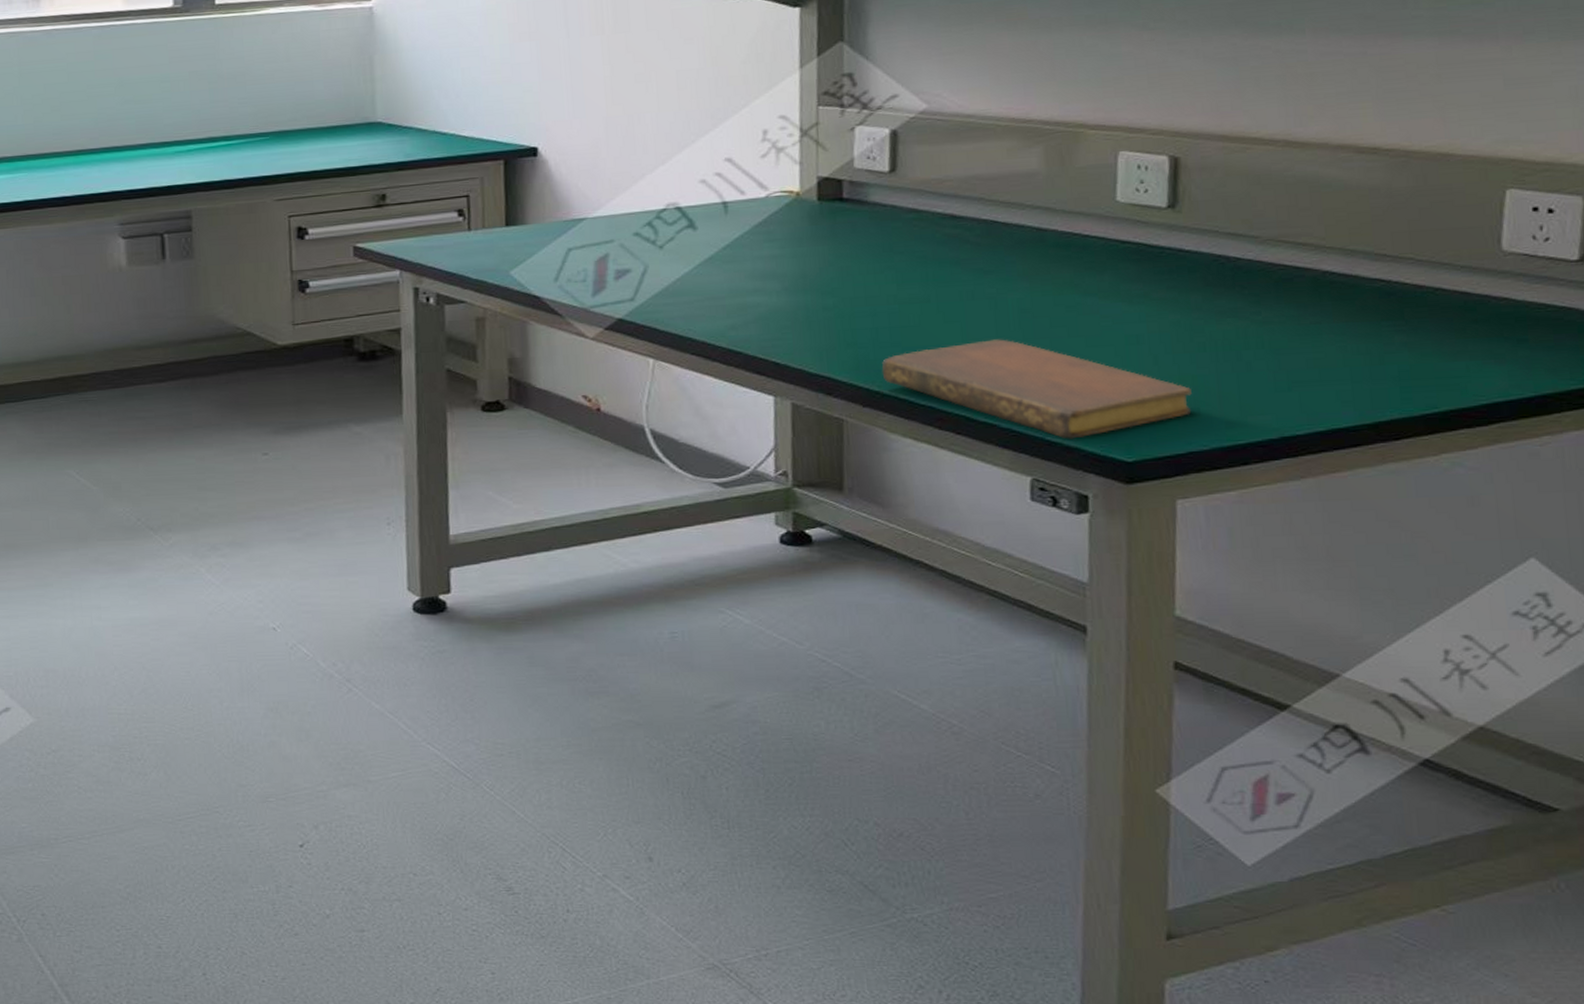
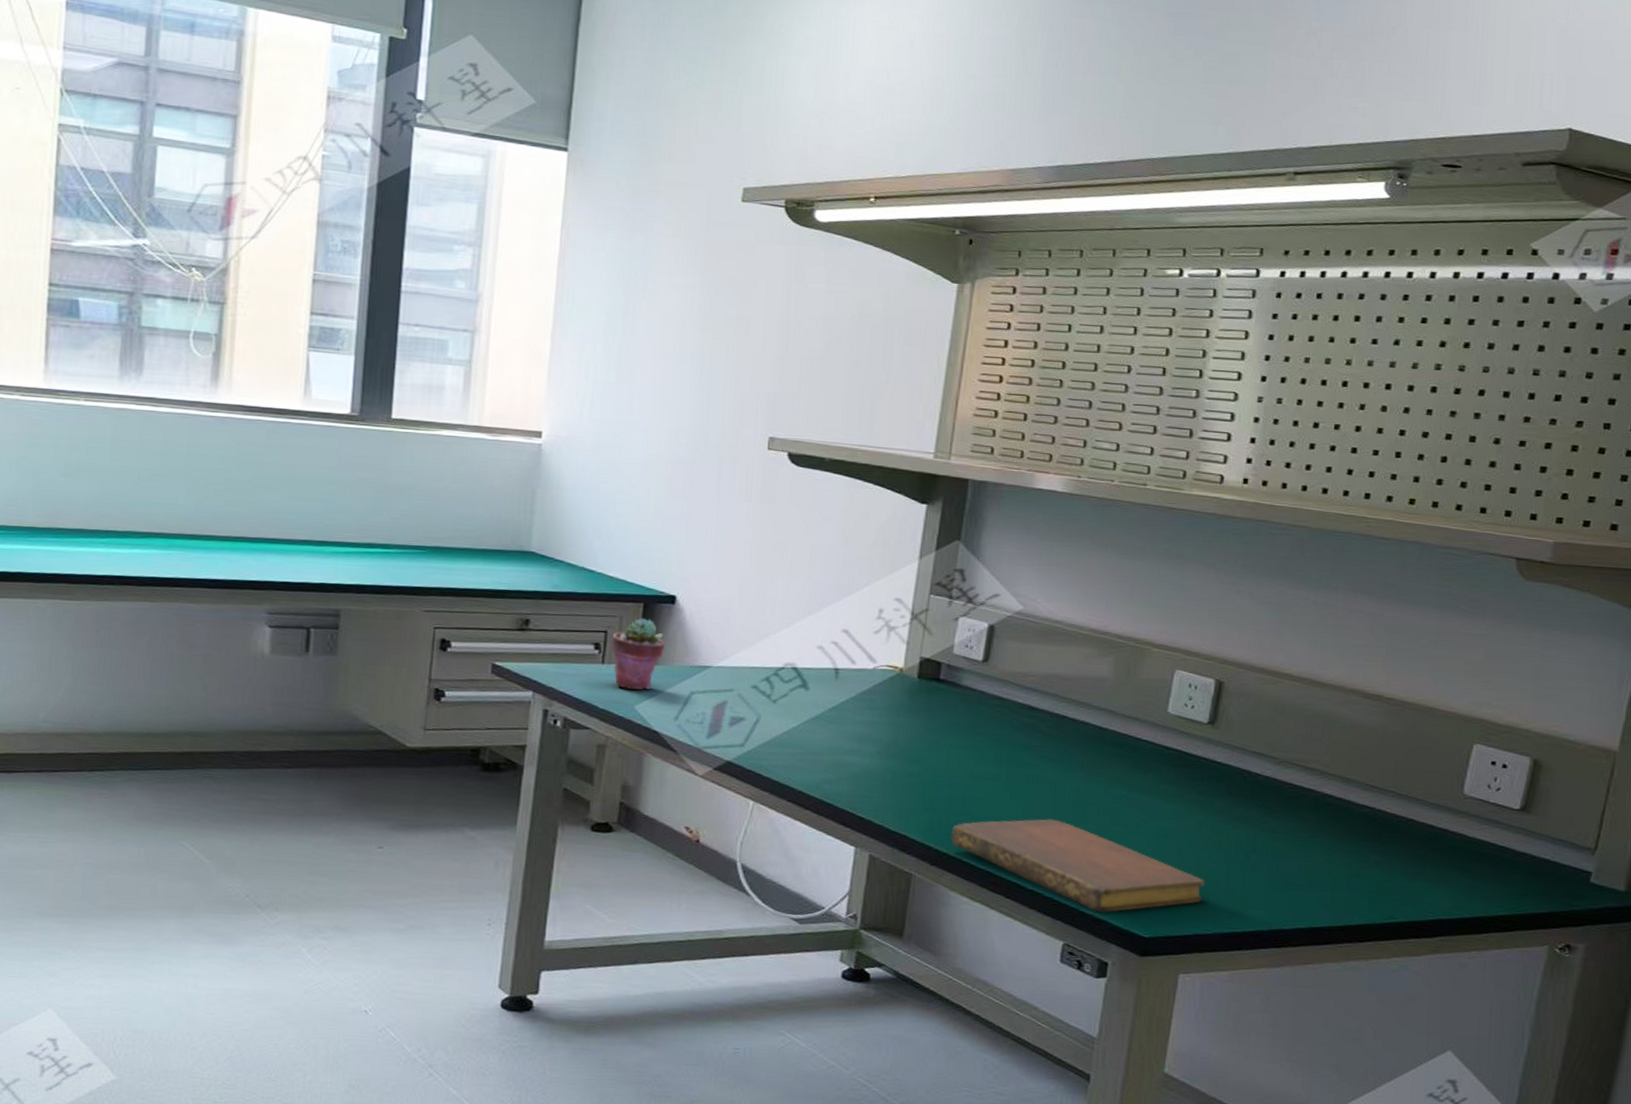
potted succulent: none [475,176,534,255] -> present [610,618,666,691]

